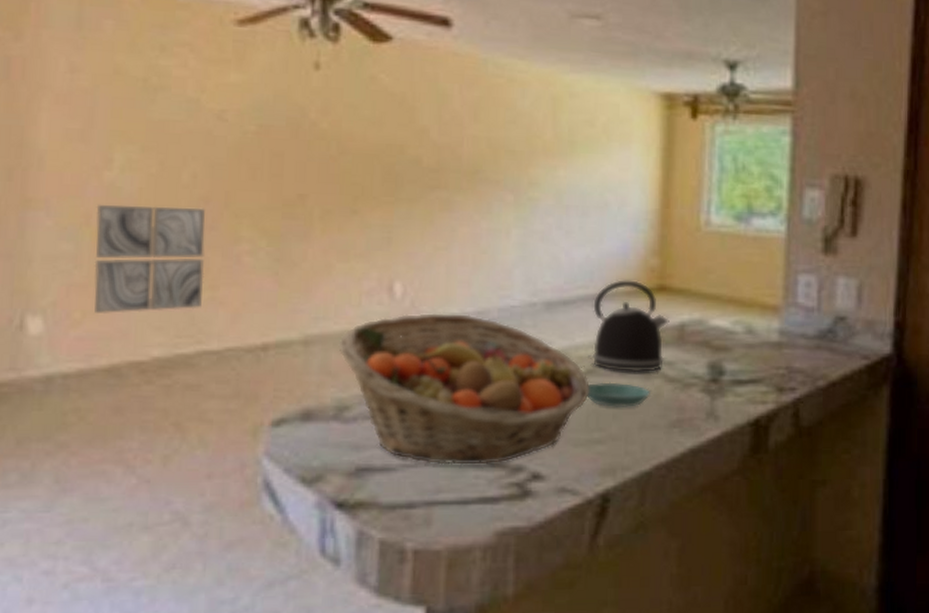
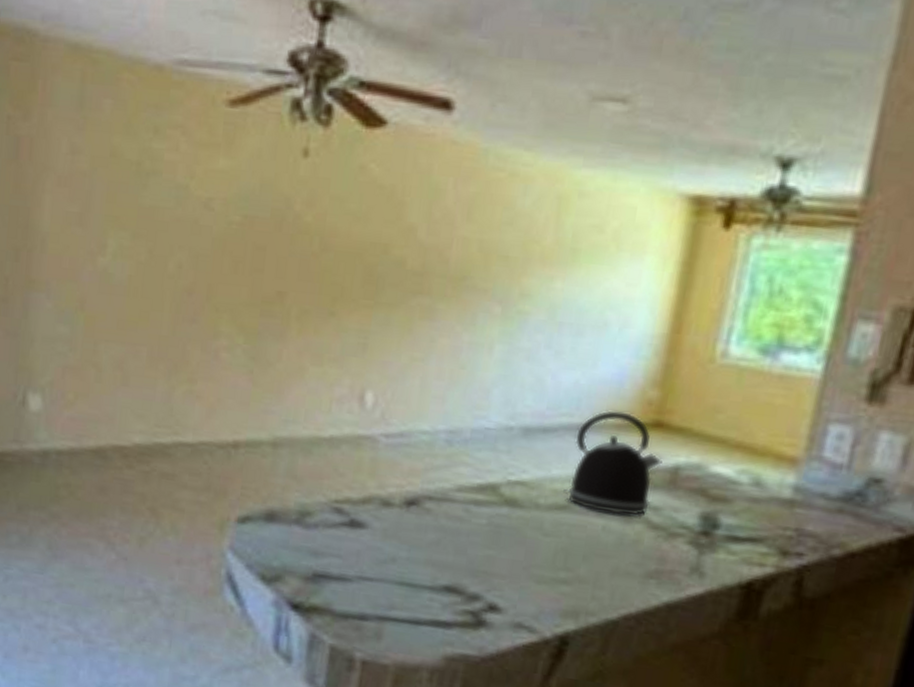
wall art: present [94,204,206,313] -> none [85,289,188,401]
fruit basket: present [338,313,590,465] -> none [305,425,562,589]
saucer: present [587,382,650,407] -> none [556,520,629,551]

